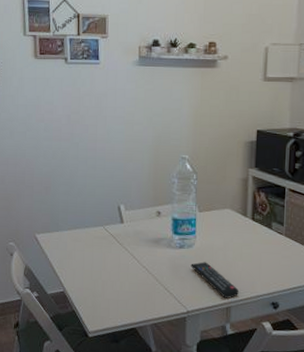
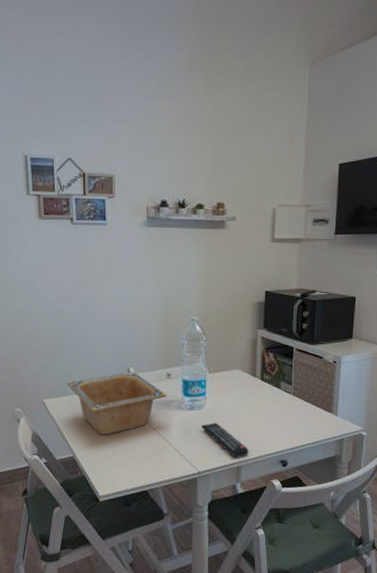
serving bowl: none [59,208,157,271] -> present [67,371,167,435]

